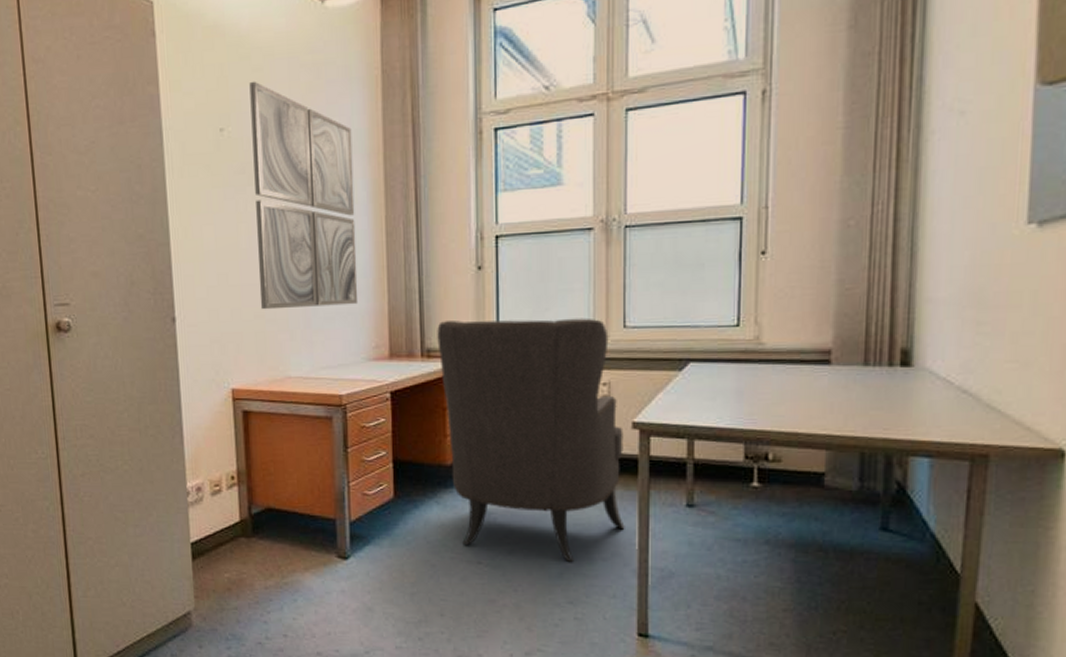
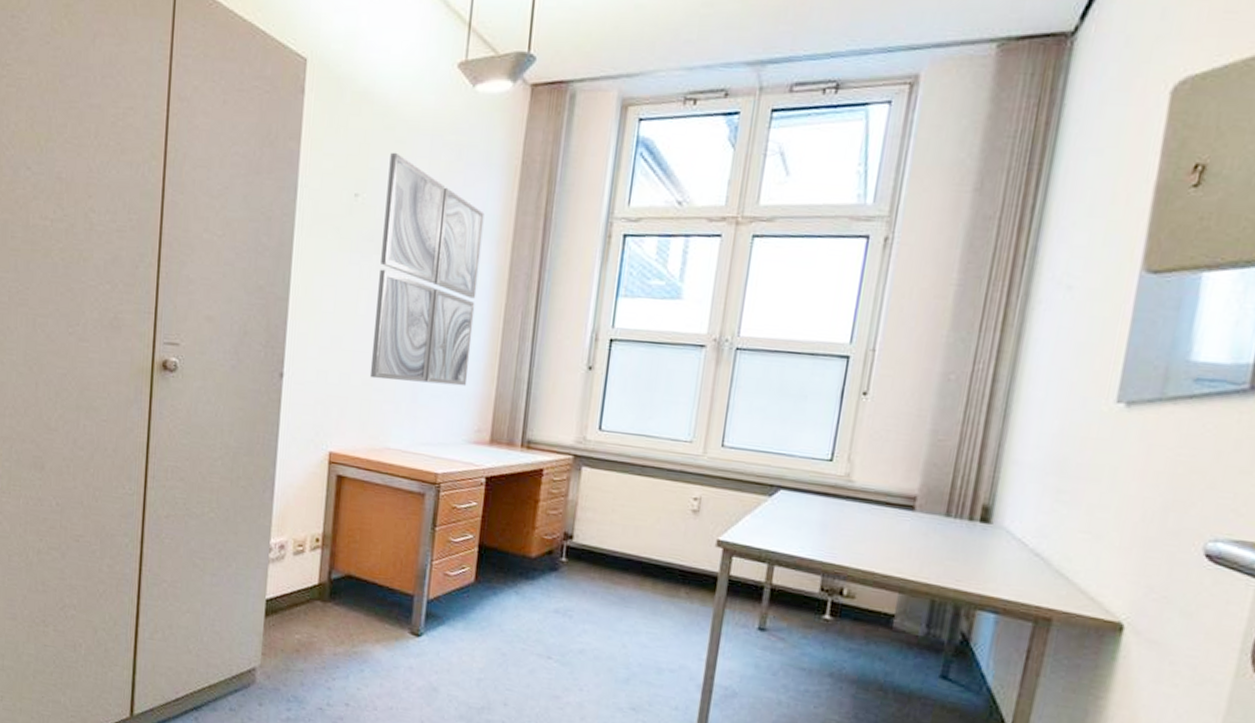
chair: present [437,317,625,562] -> none [534,415,708,669]

